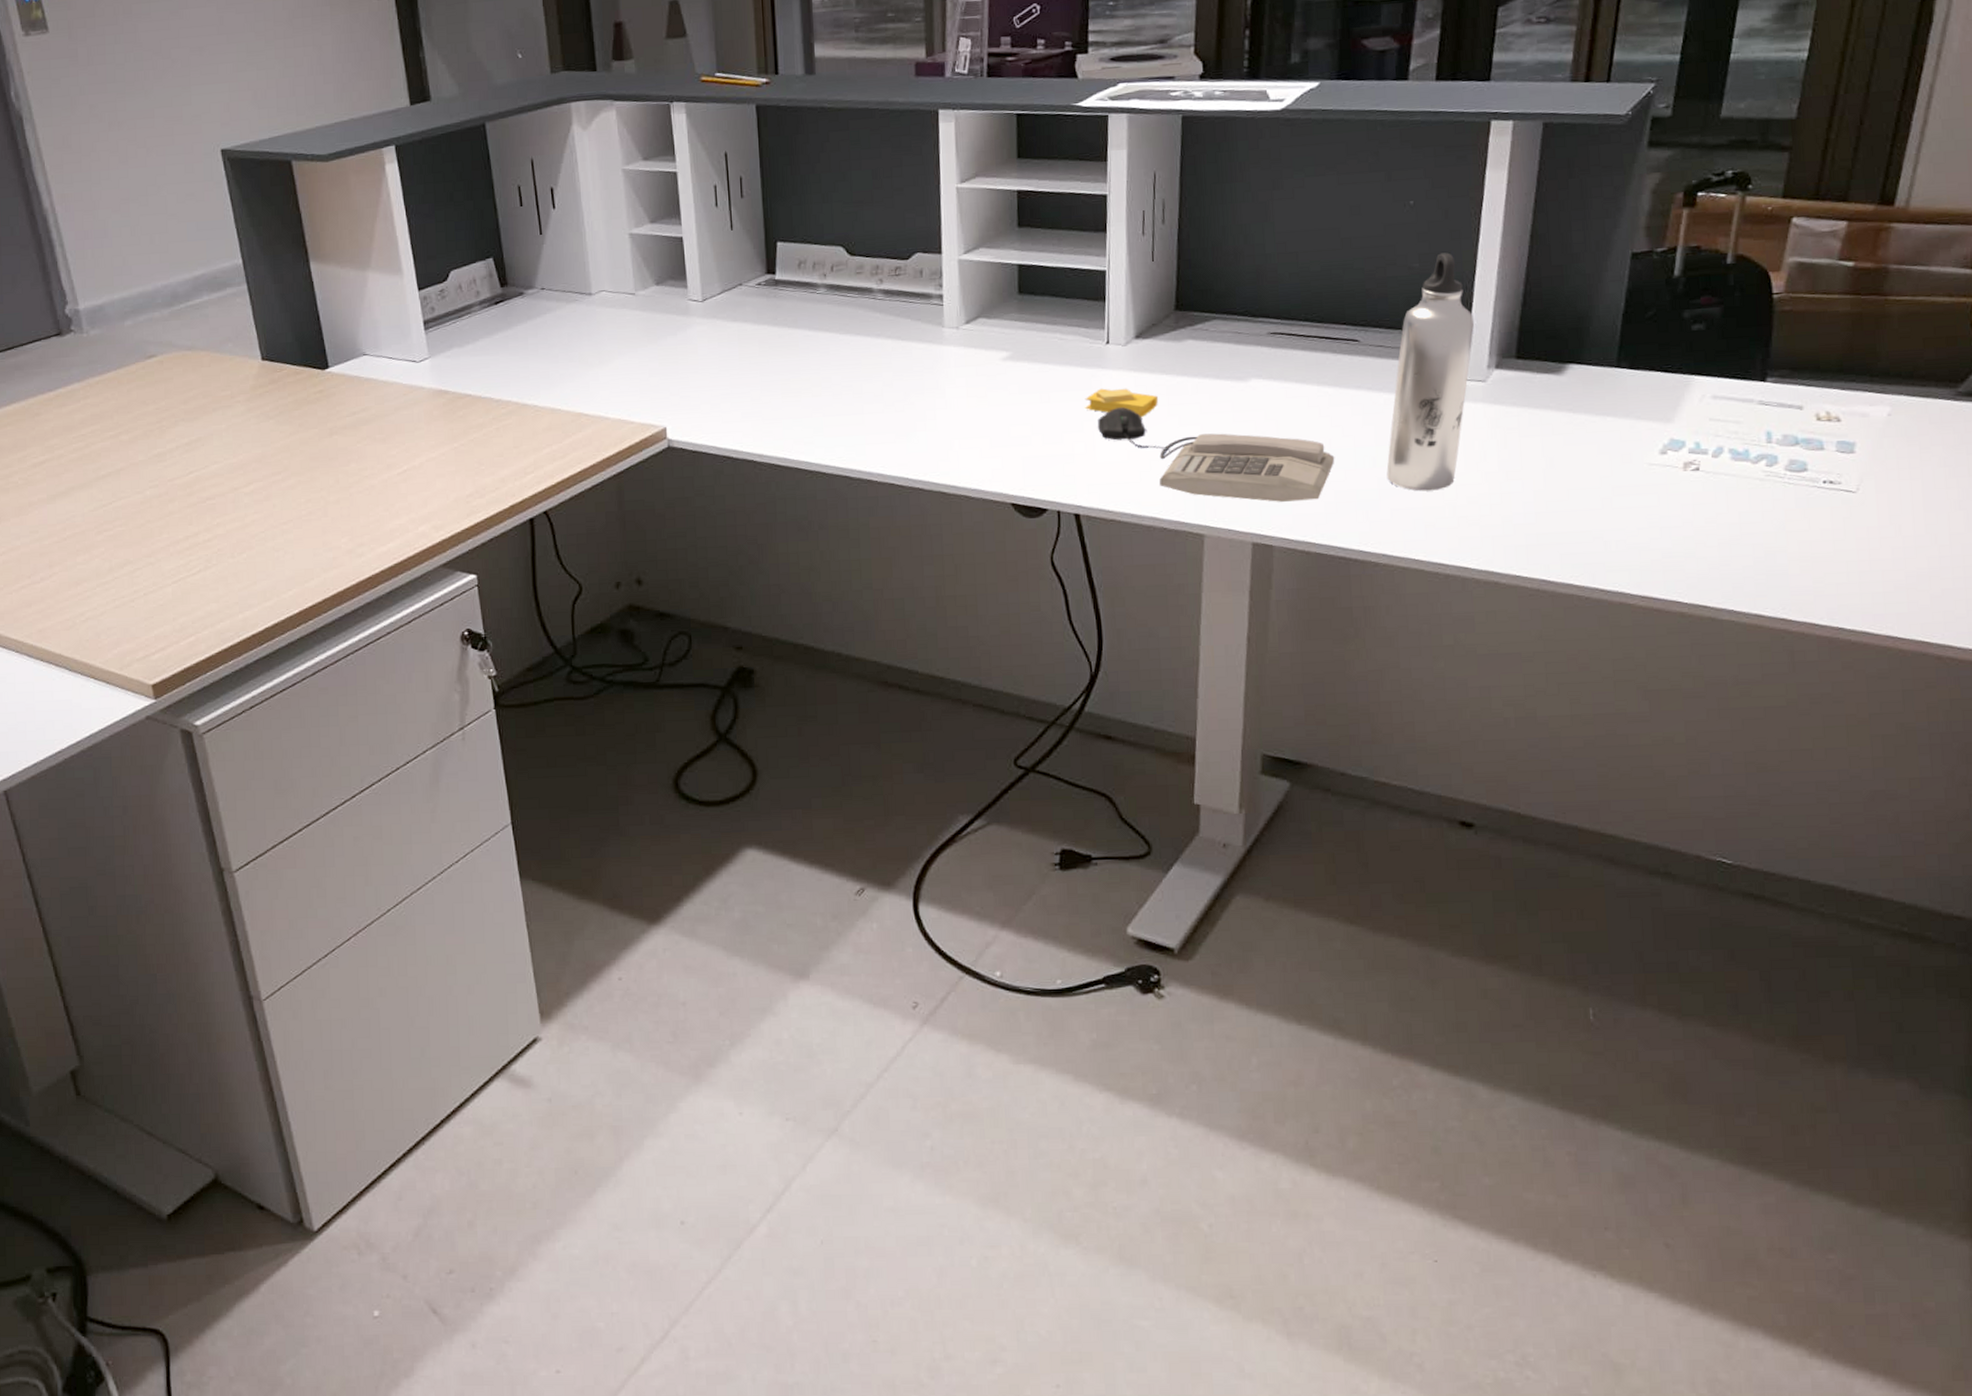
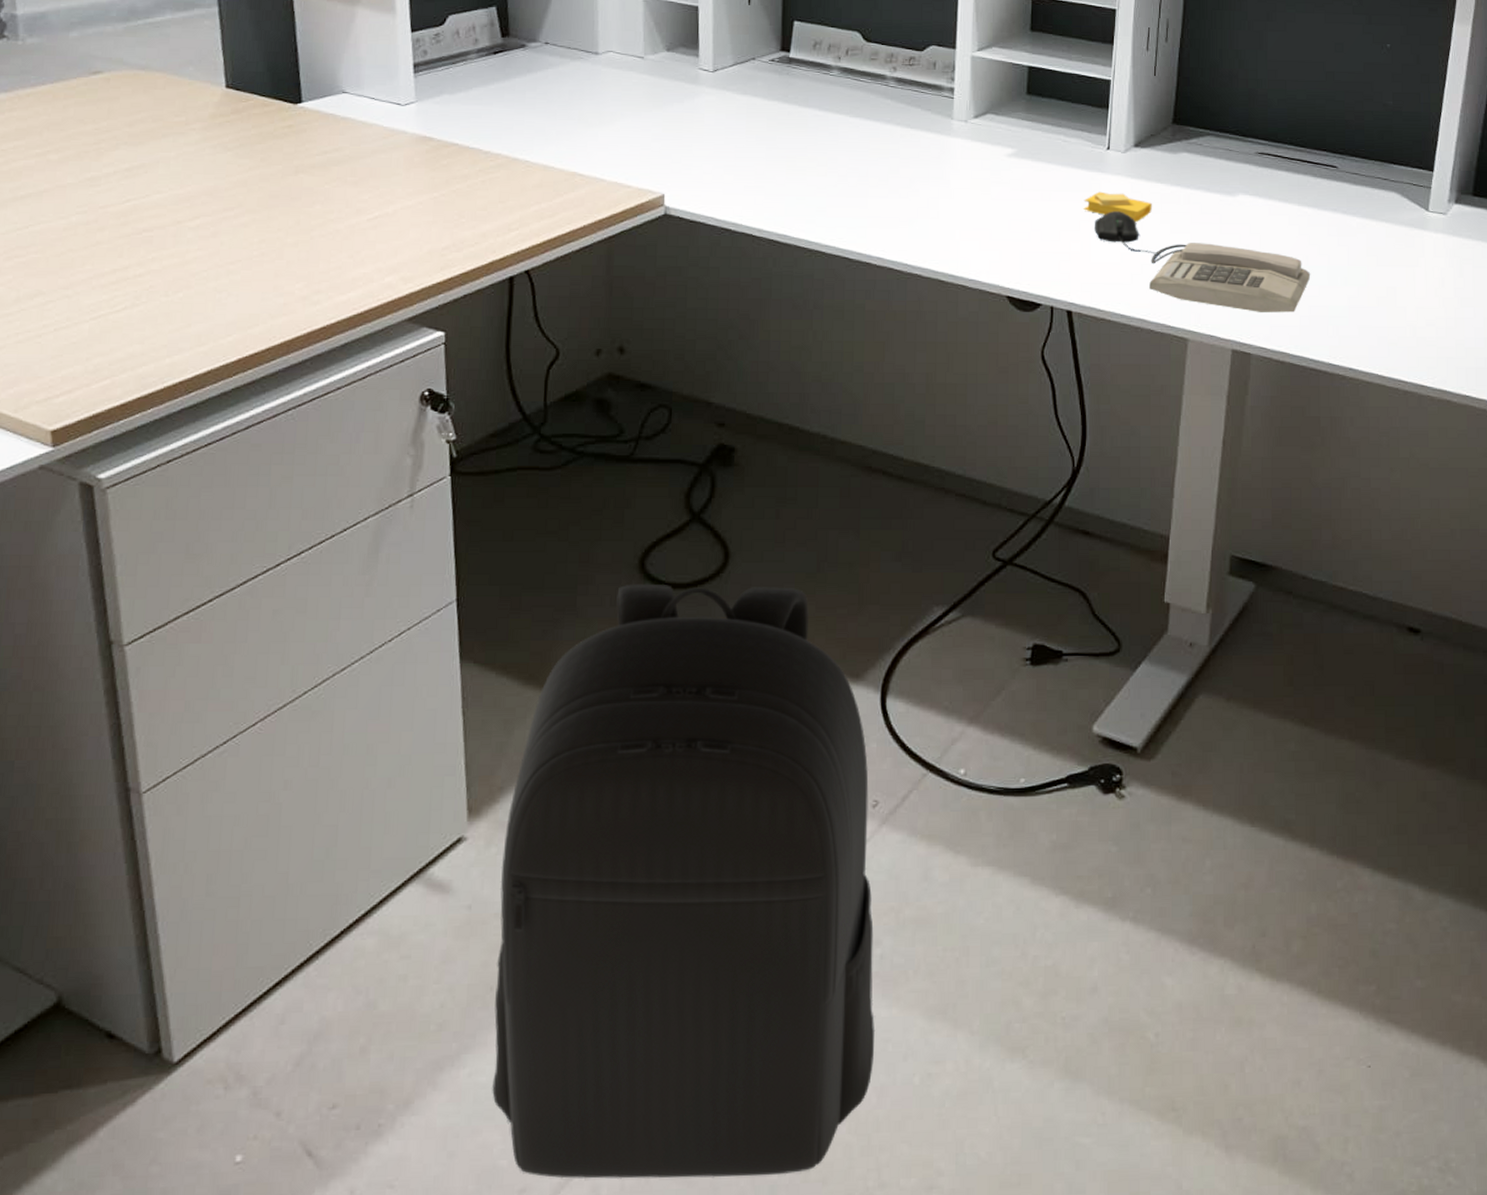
backpack: none [574,801,931,1345] -> present [492,583,874,1179]
water bottle: present [1386,252,1474,491] -> none [1356,94,1438,312]

